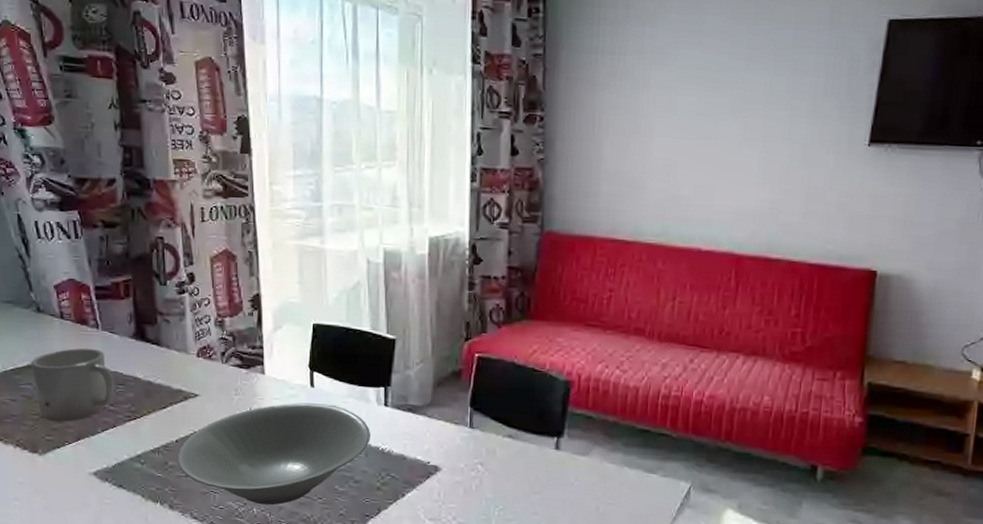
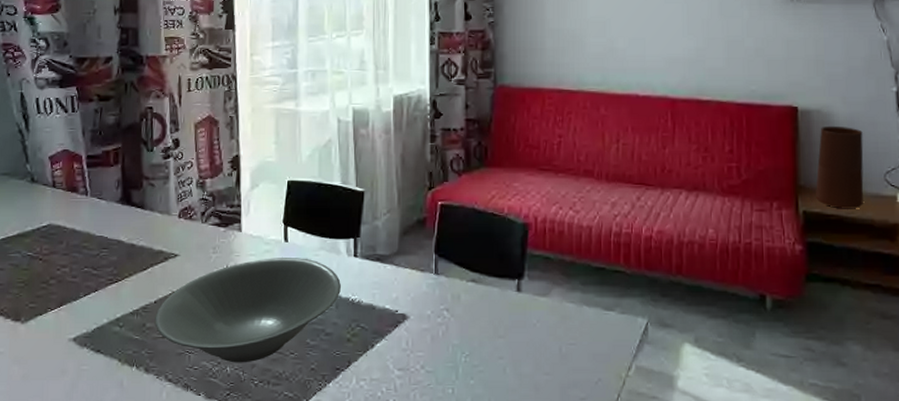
mug: present [31,348,116,422] -> none [21,214,100,289]
vase: none [884,293,945,383] -> present [816,126,864,209]

